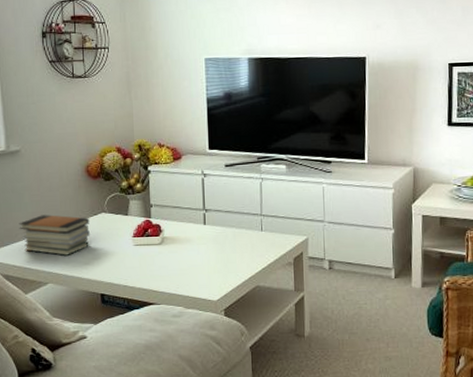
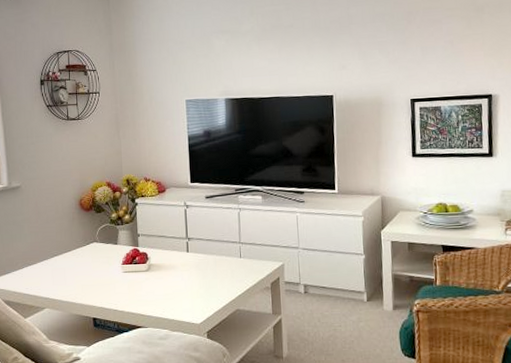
book stack: present [19,215,90,256] -> none [19,245,83,282]

